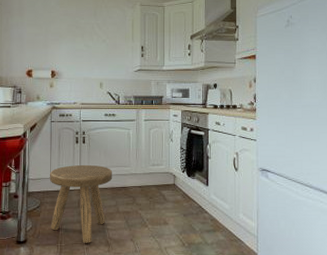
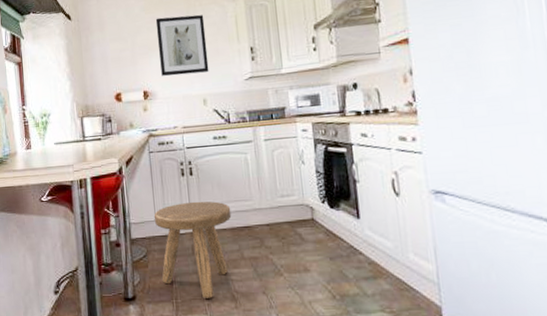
wall art: none [67,12,108,61] -> present [155,14,209,76]

